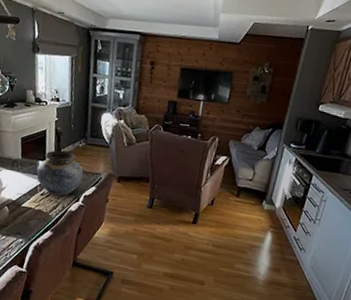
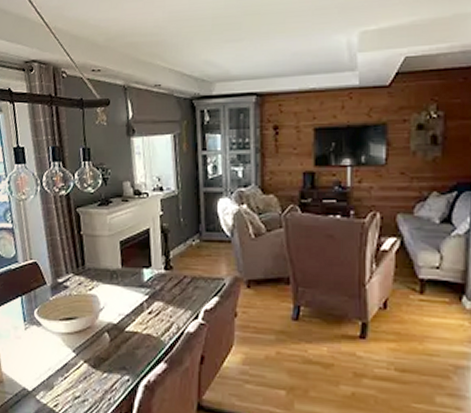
vase: present [36,150,84,196] -> none [141,252,201,313]

